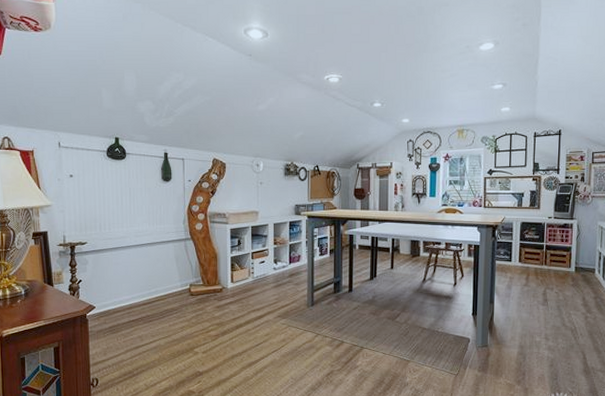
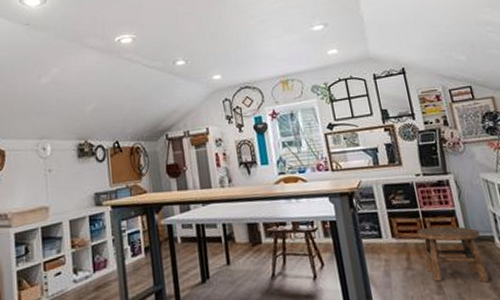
stool: none [538,258,585,301] -> present [416,226,490,283]

